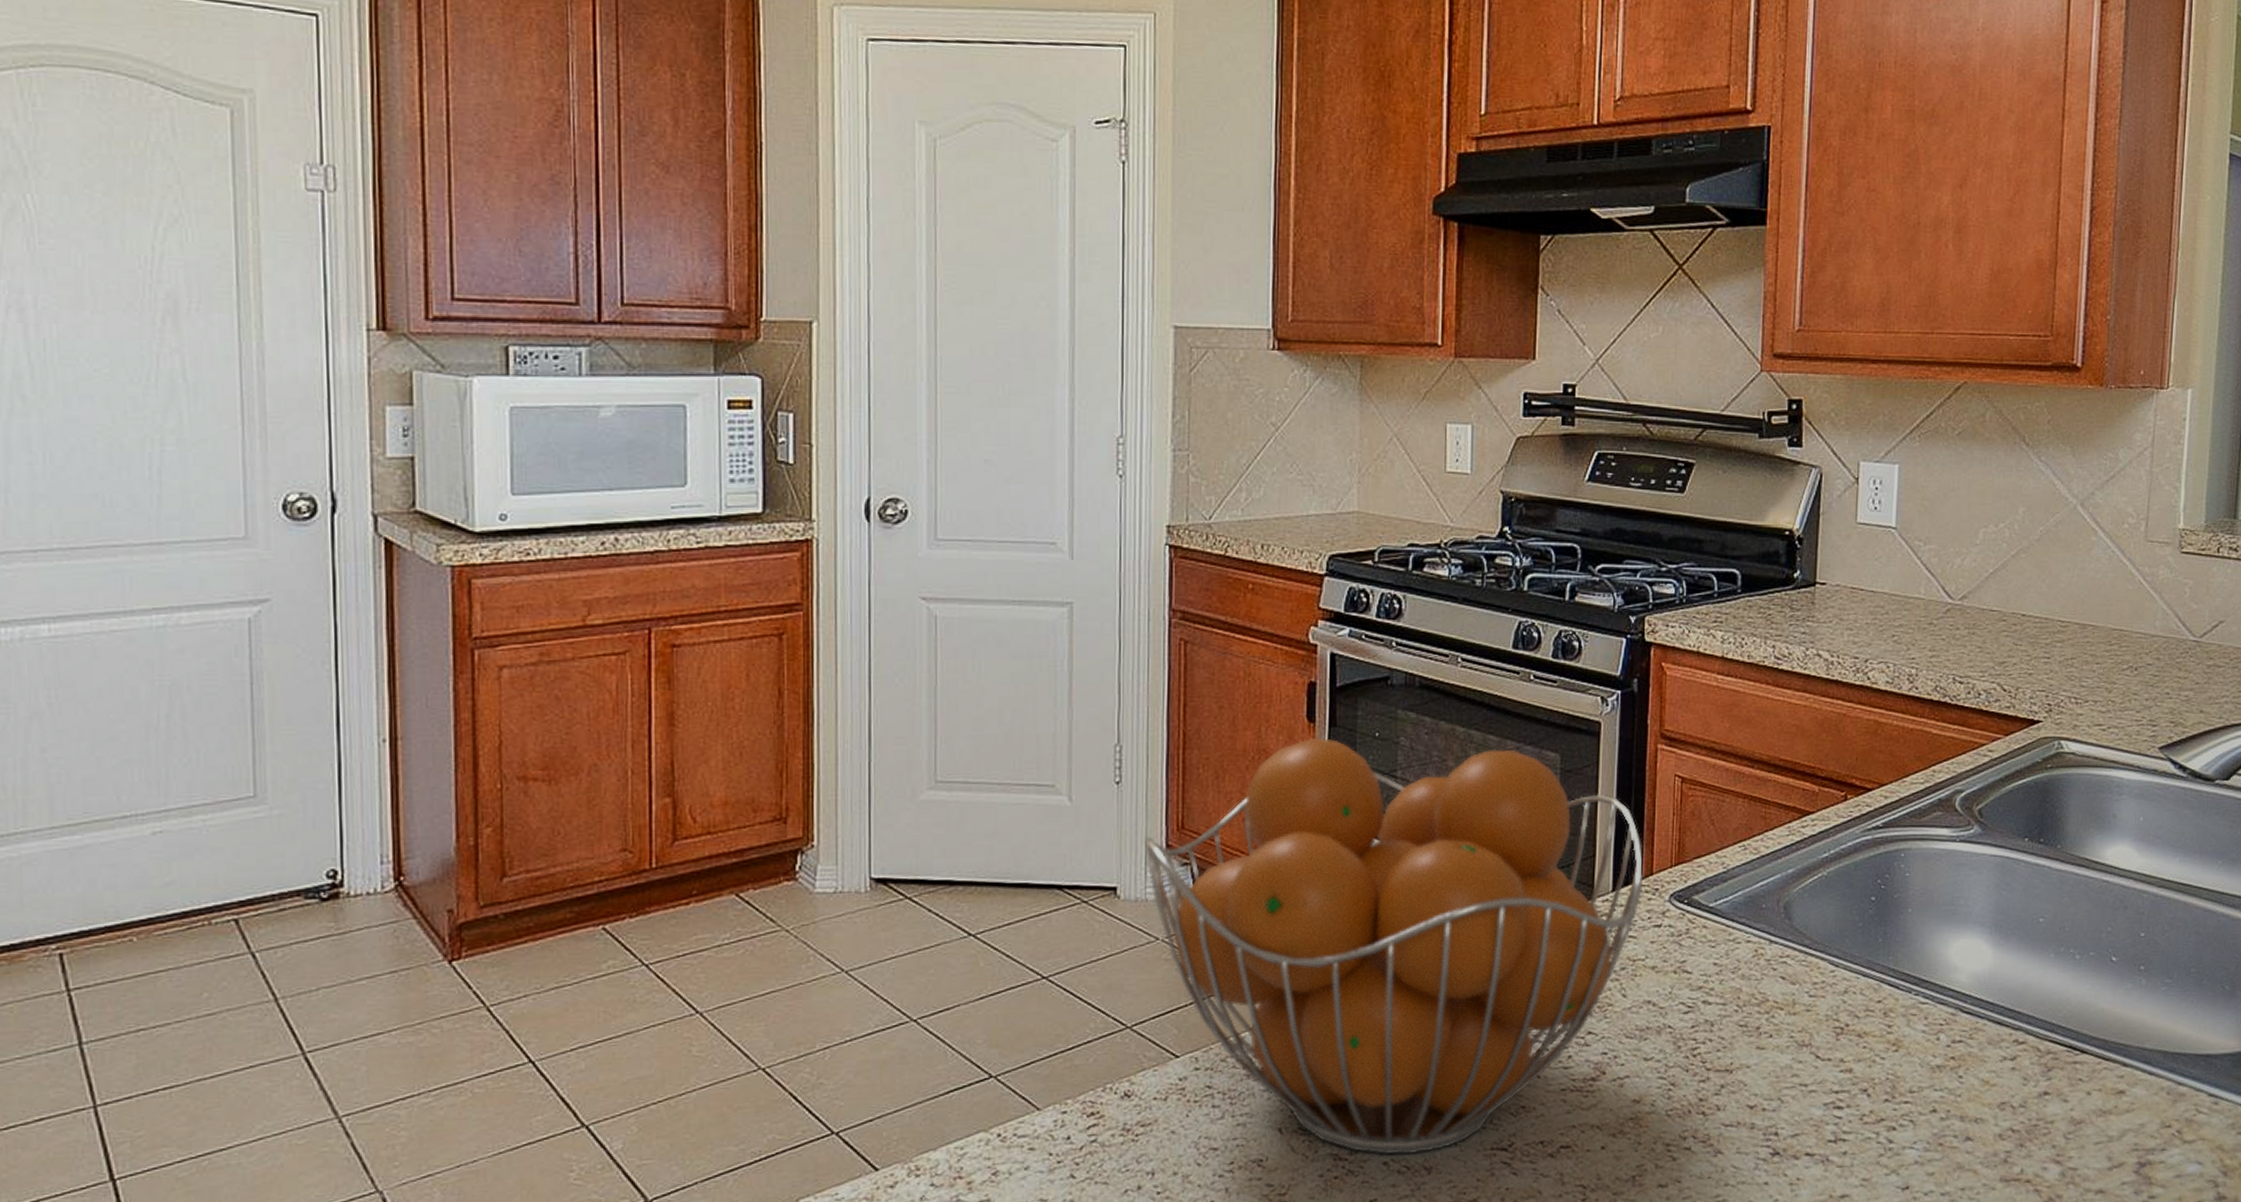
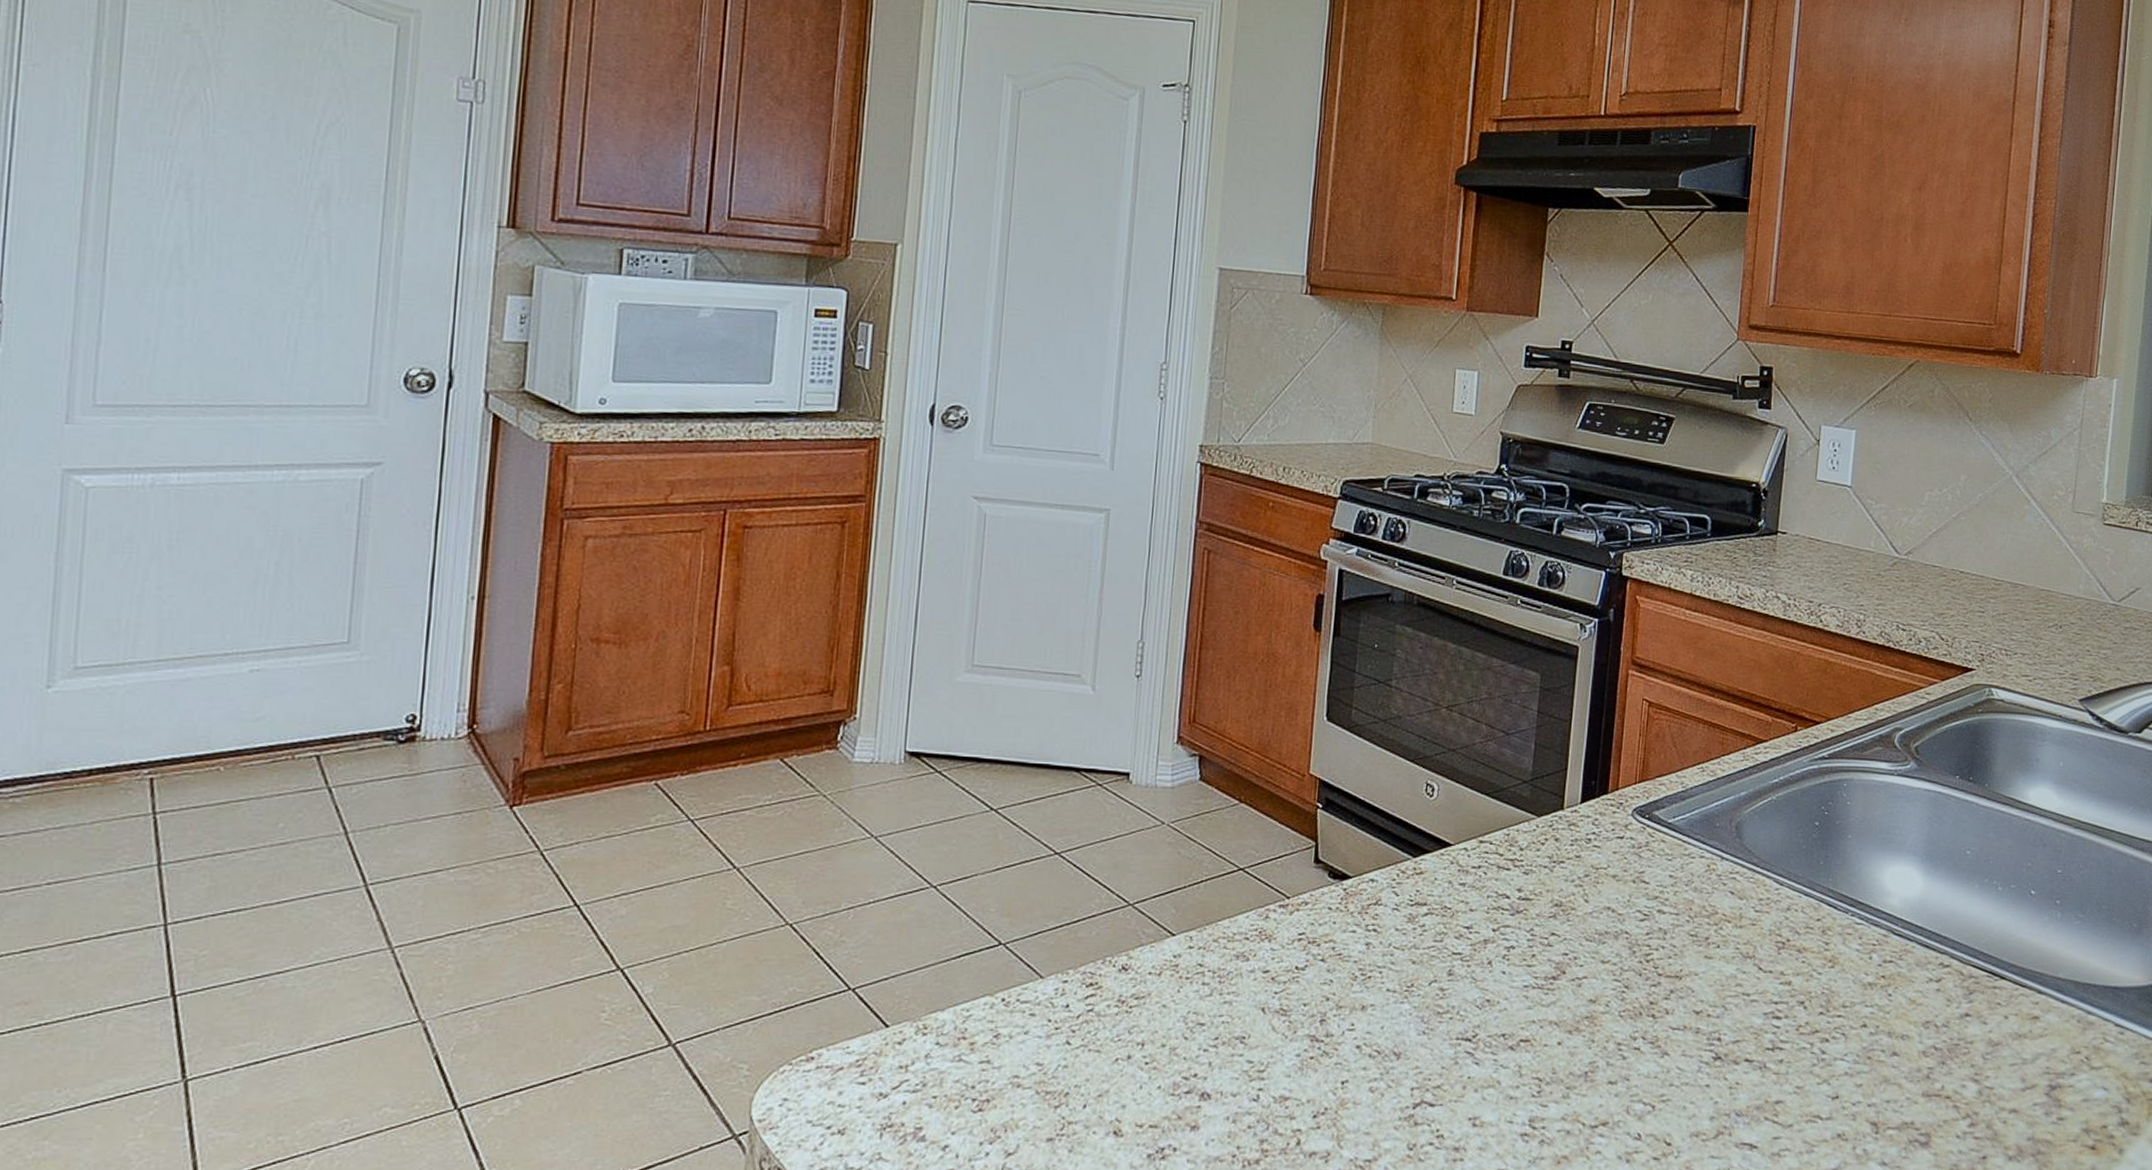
fruit basket: present [1143,737,1643,1156] -> none [1157,645,1611,1040]

